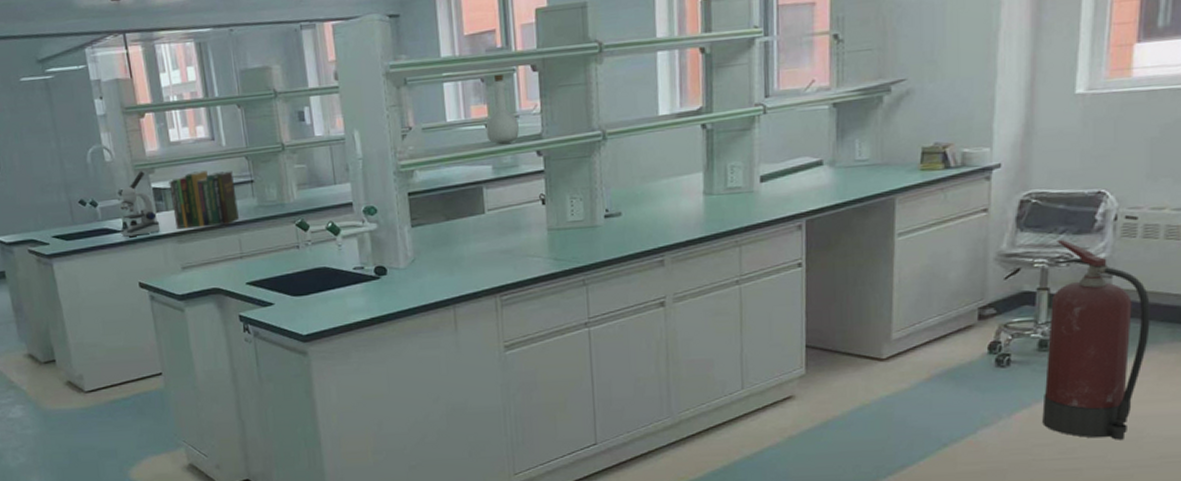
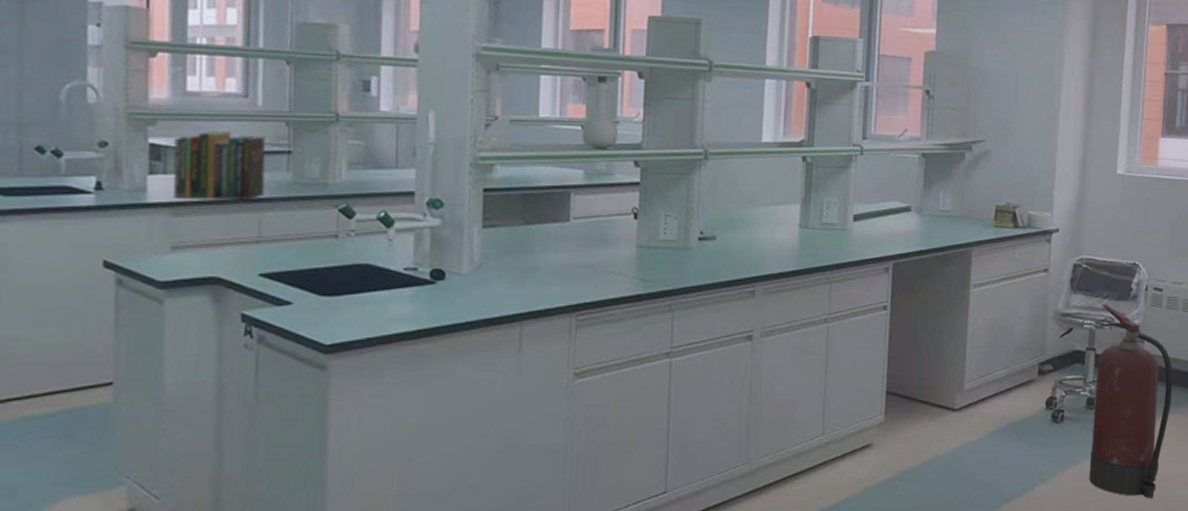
microscope: present [119,171,161,238] -> none [90,121,151,202]

